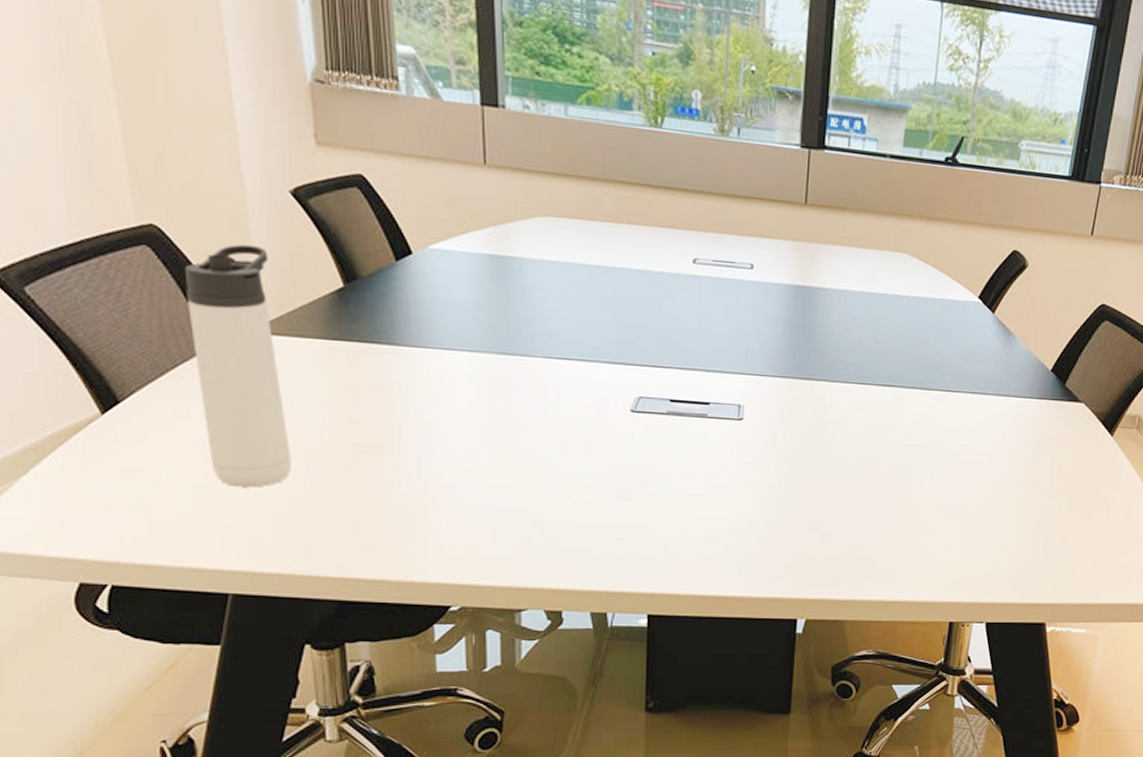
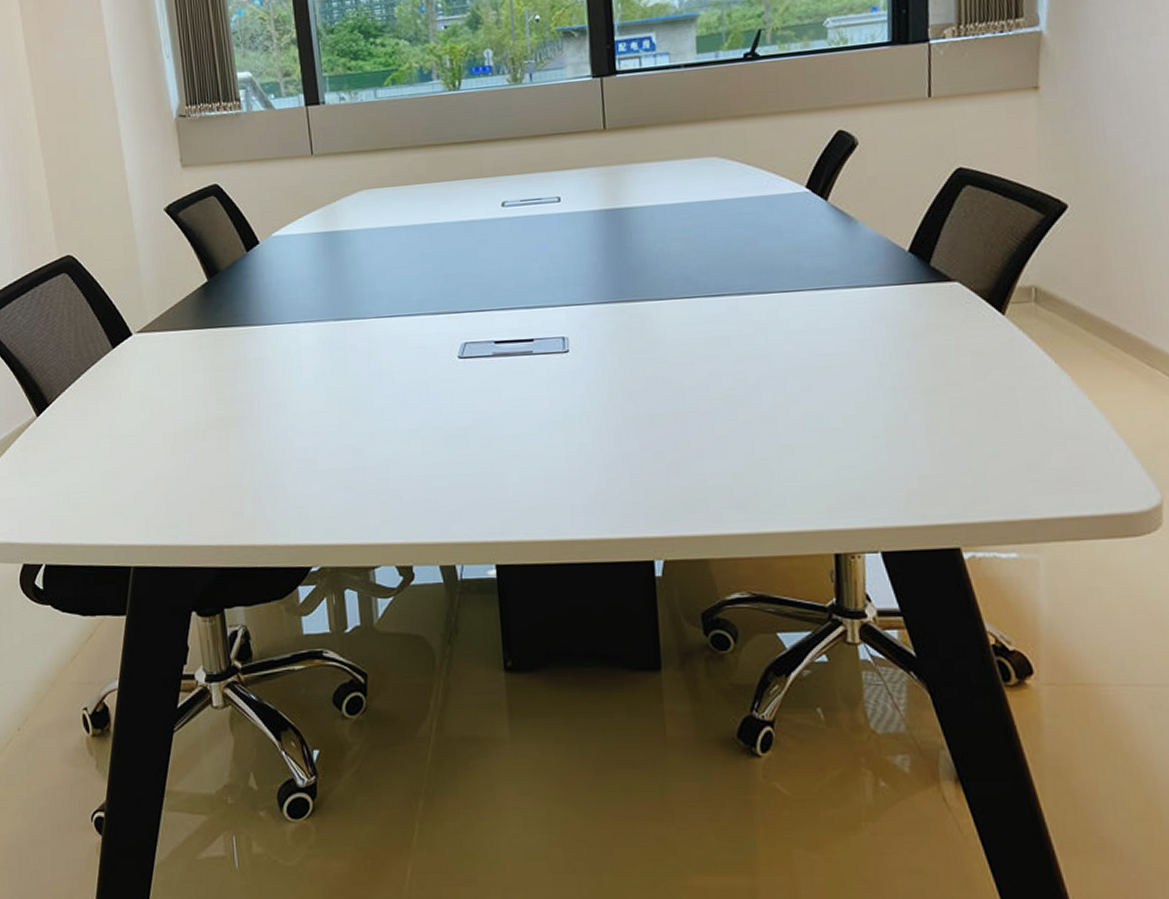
thermos bottle: present [184,244,291,487] -> none [91,258,175,468]

